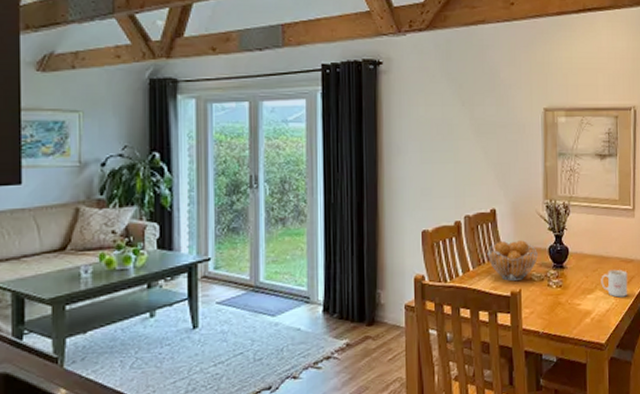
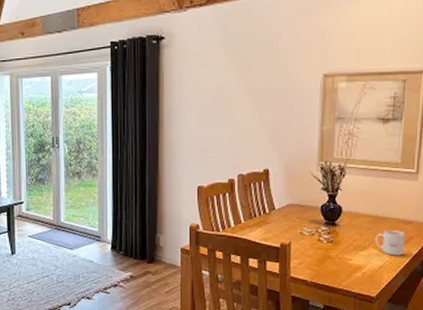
fruit basket: present [487,240,538,282] -> none [259,198,309,235]

